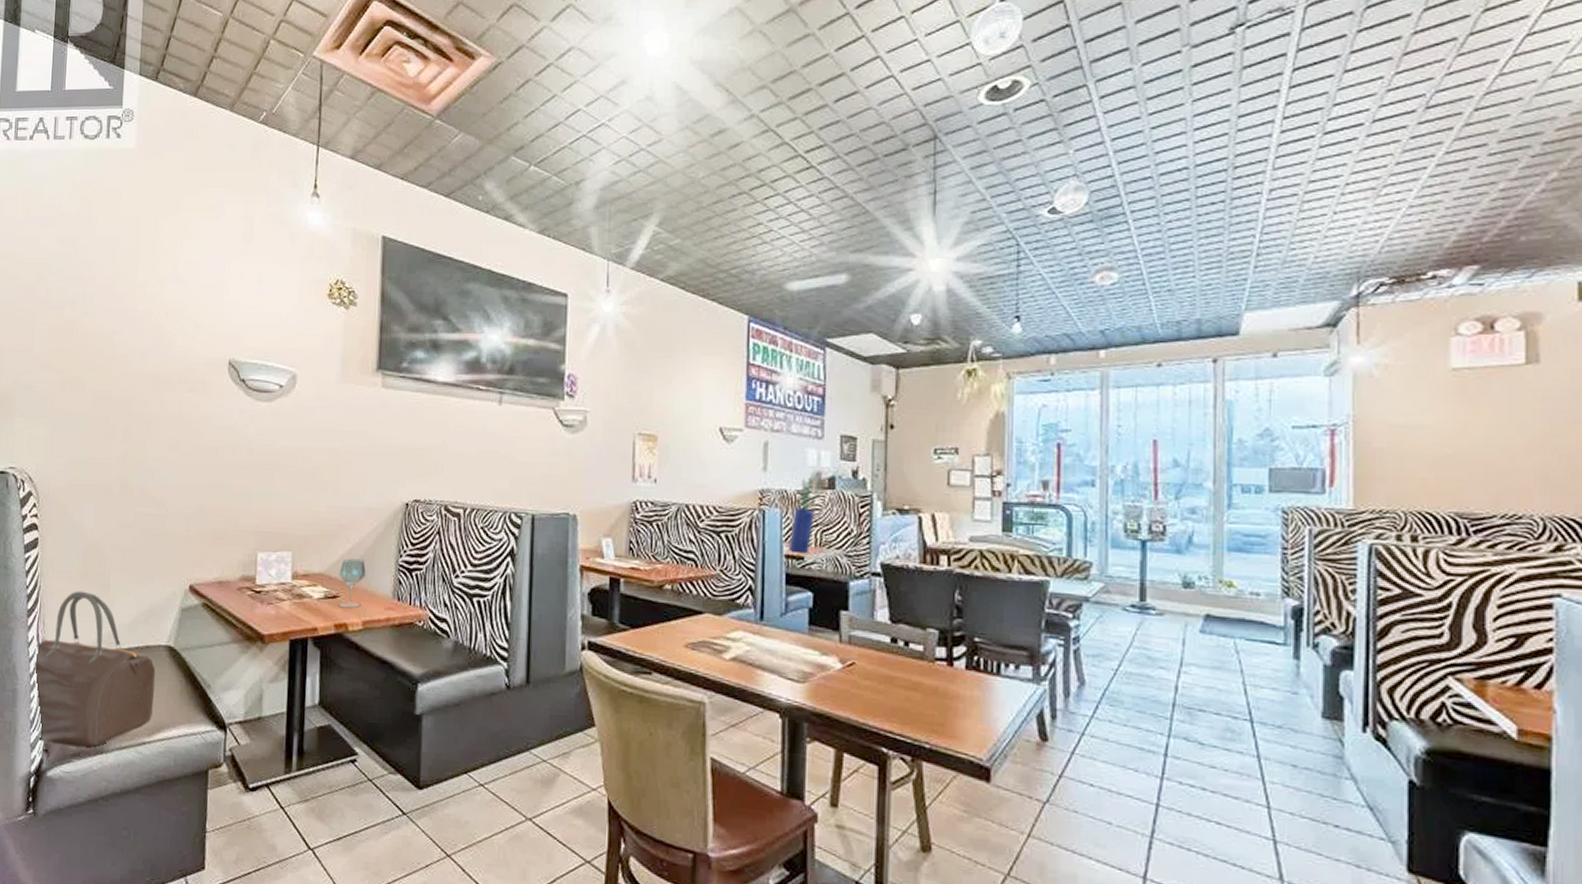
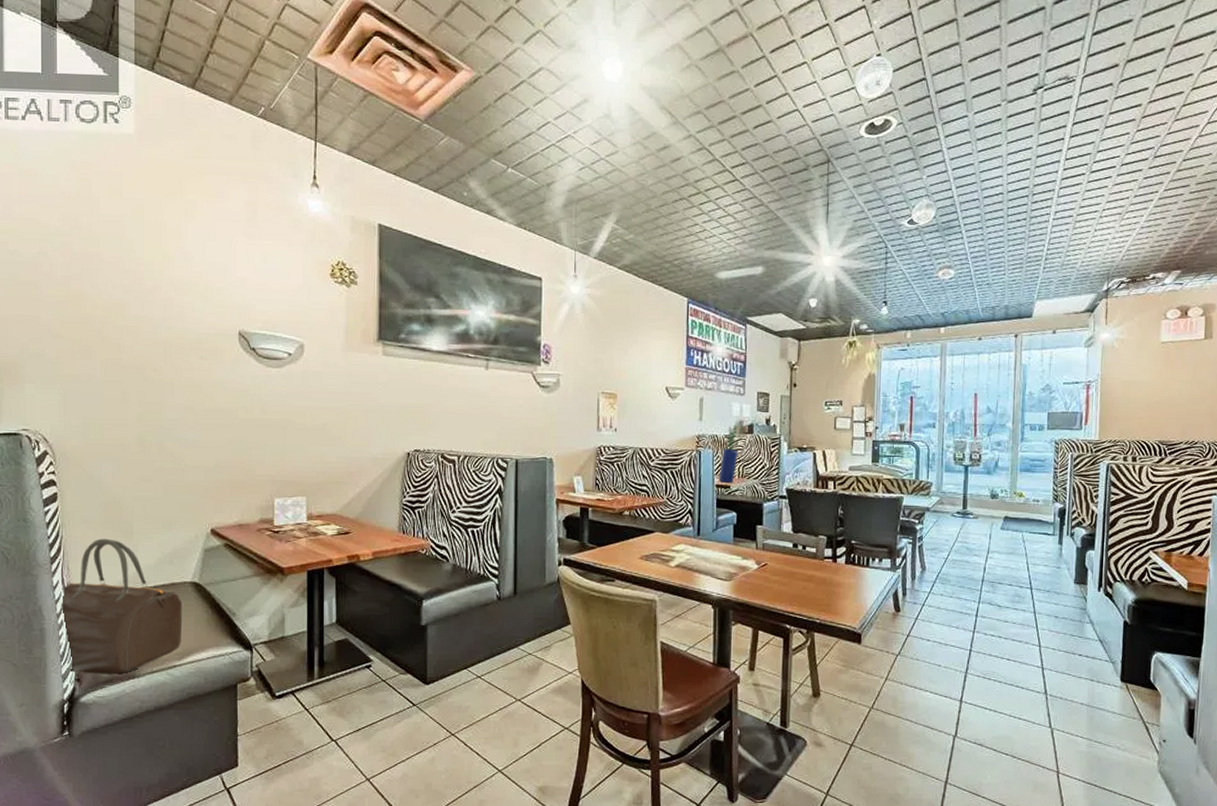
wine glass: present [339,558,366,609] -> none [350,500,374,542]

